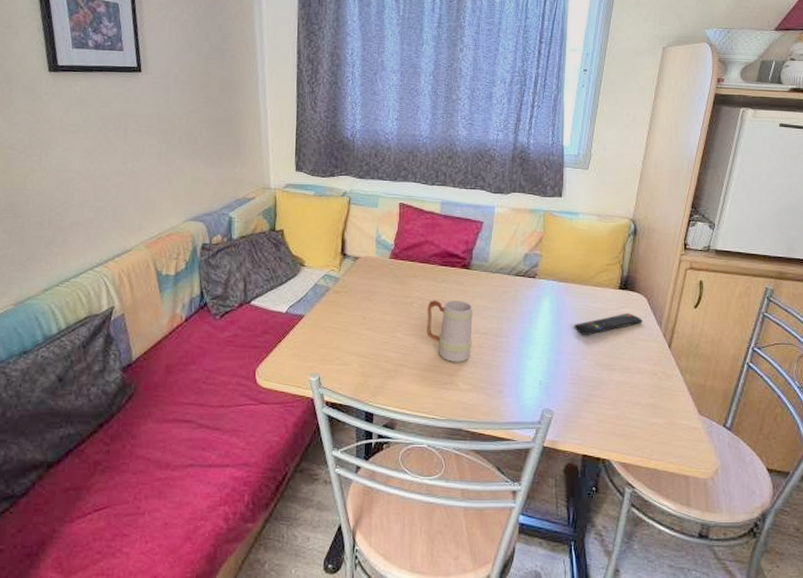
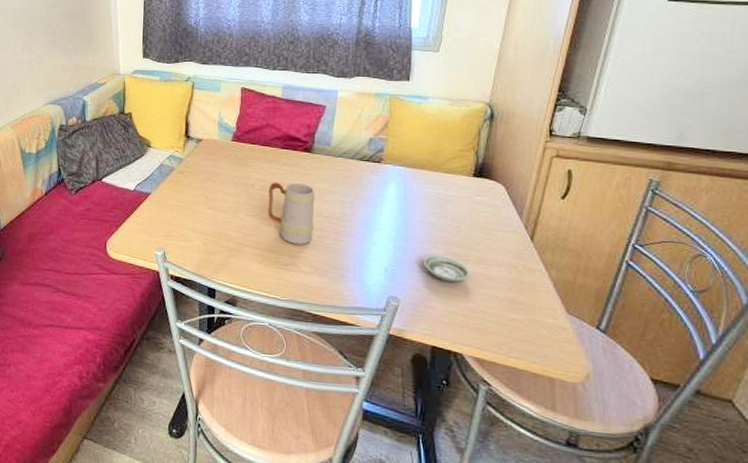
remote control: present [574,313,643,335] -> none [423,201,500,223]
saucer: none [574,367,616,392] -> present [423,255,469,282]

